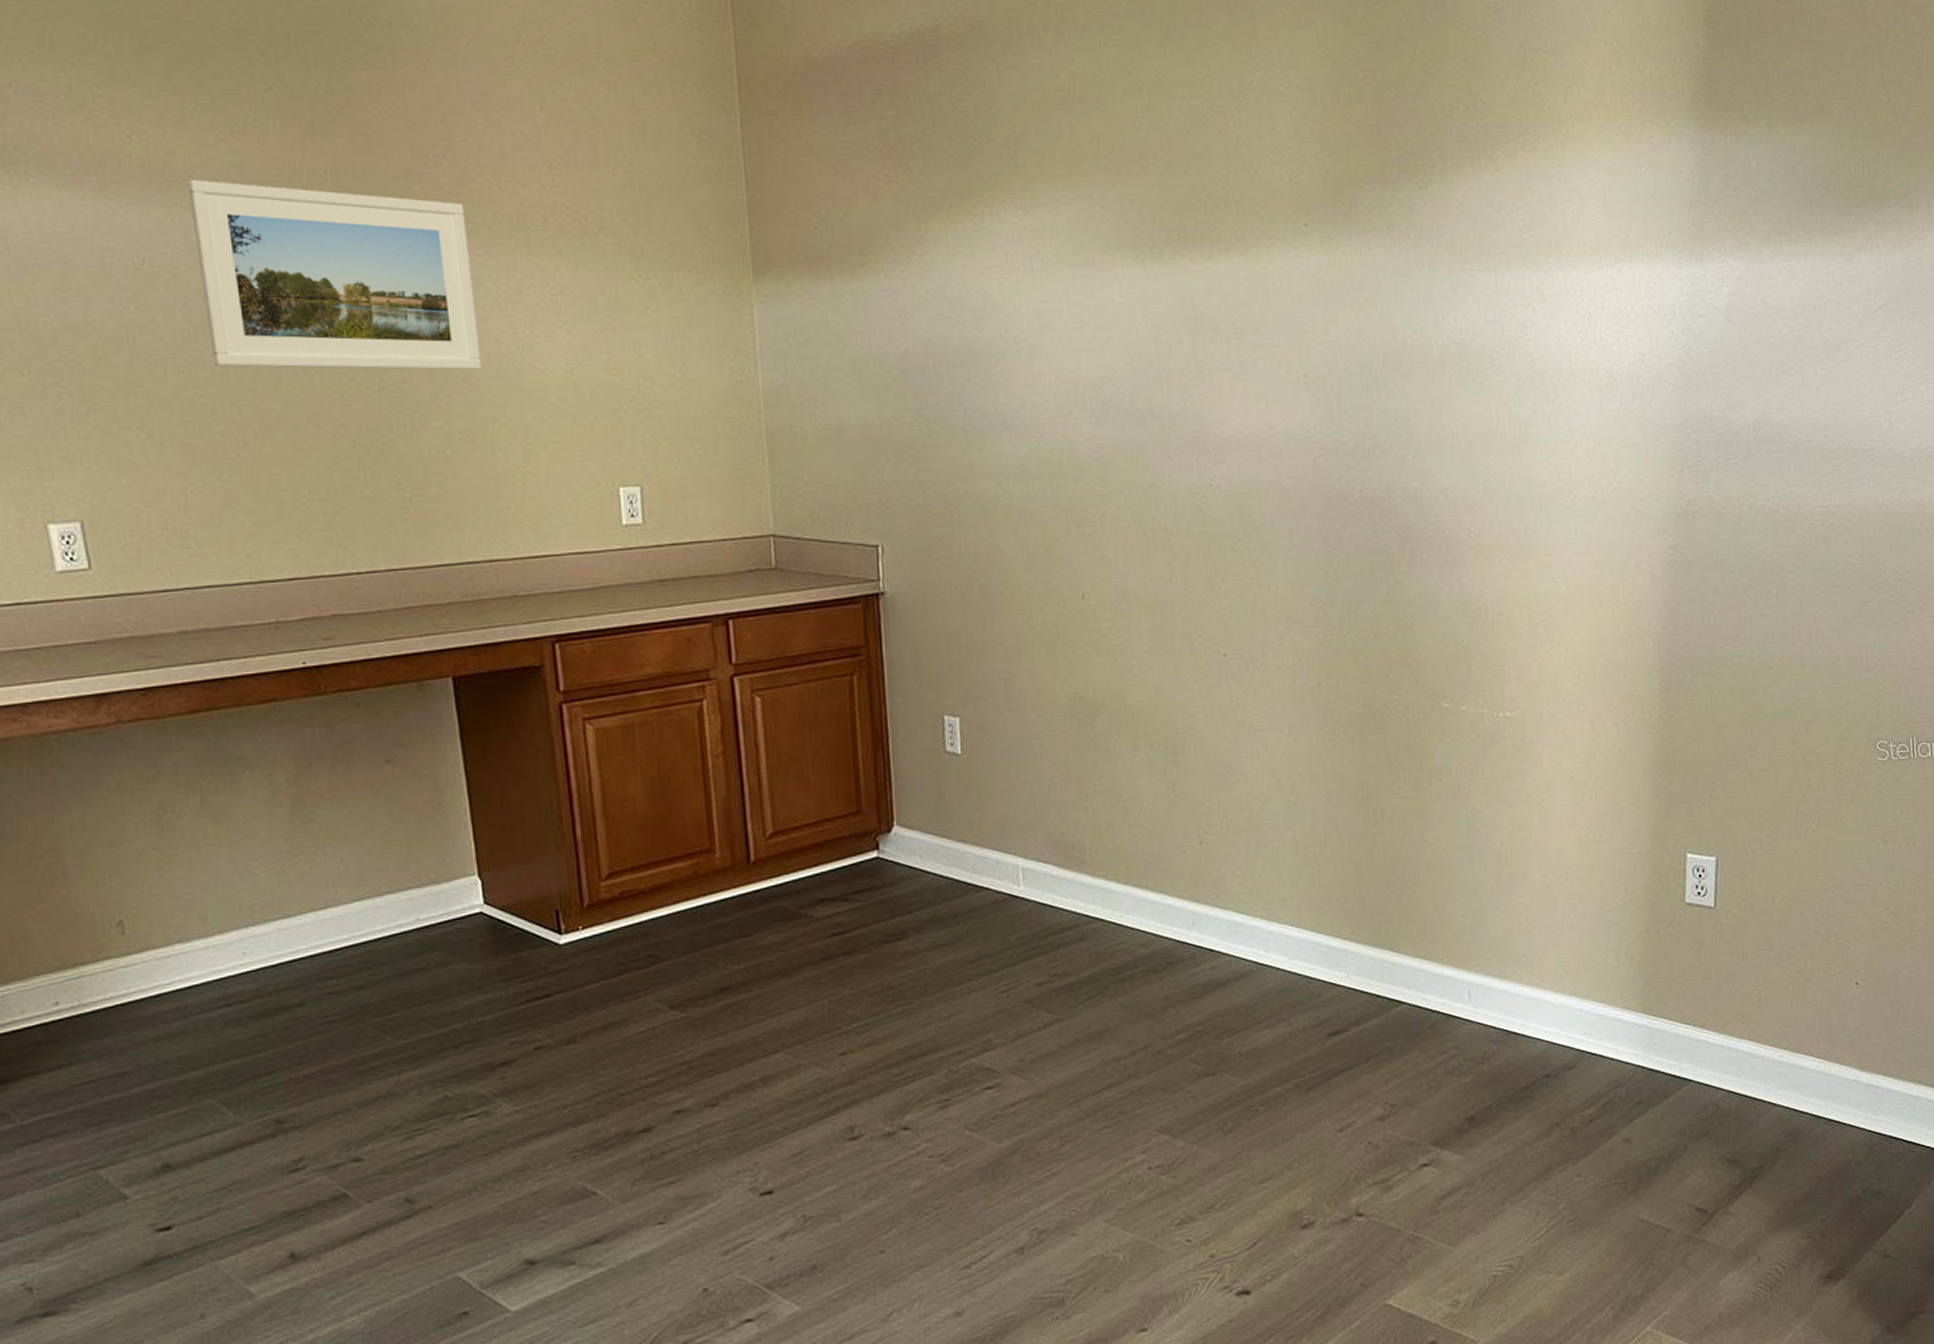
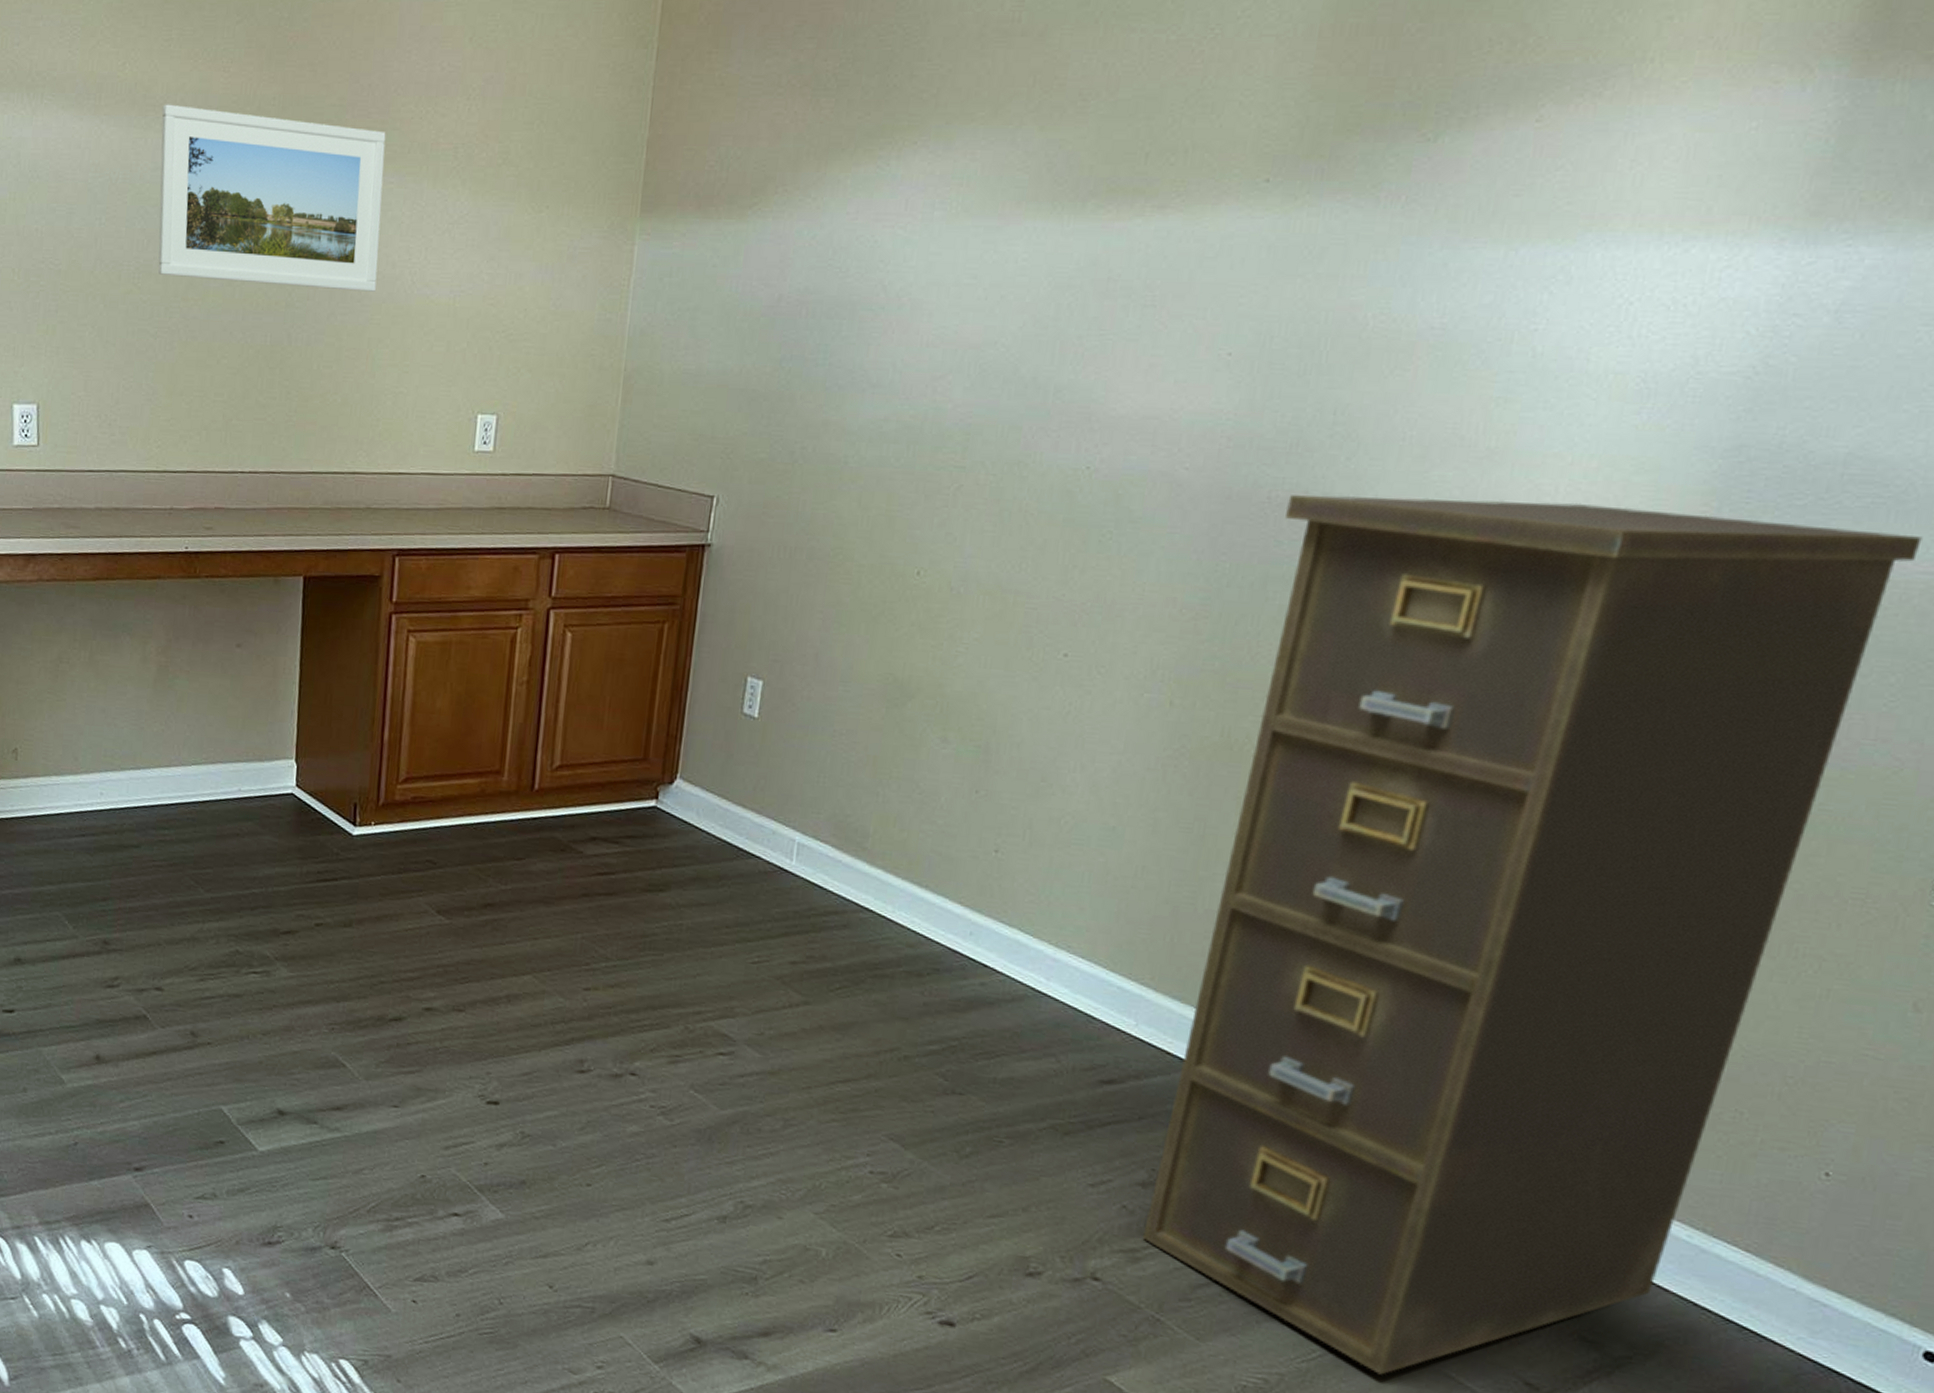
filing cabinet: none [1376,477,1814,1235] -> present [1143,495,1923,1375]

